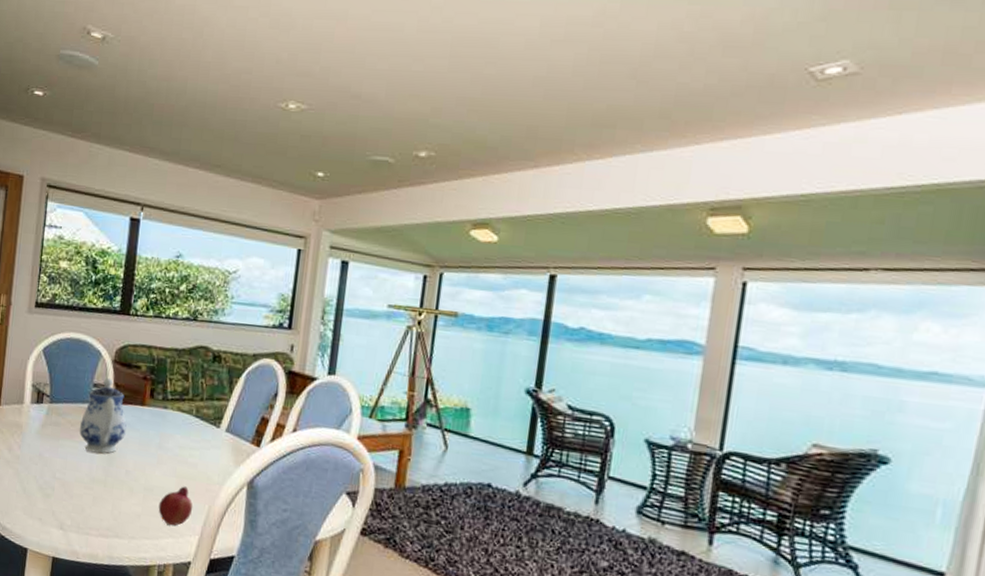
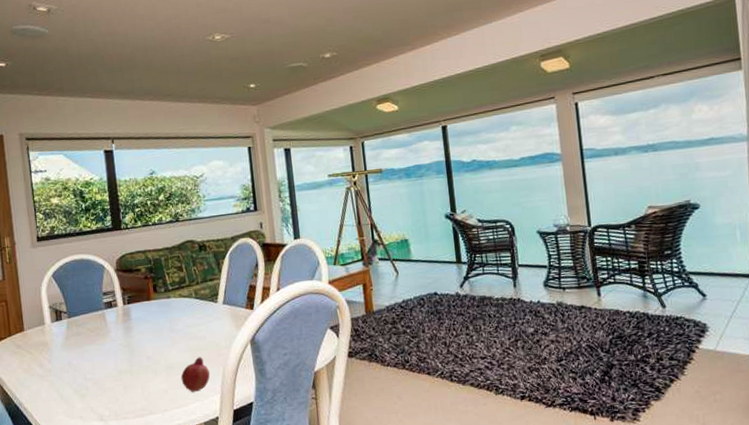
teapot: present [79,377,127,454] -> none [98,284,140,350]

